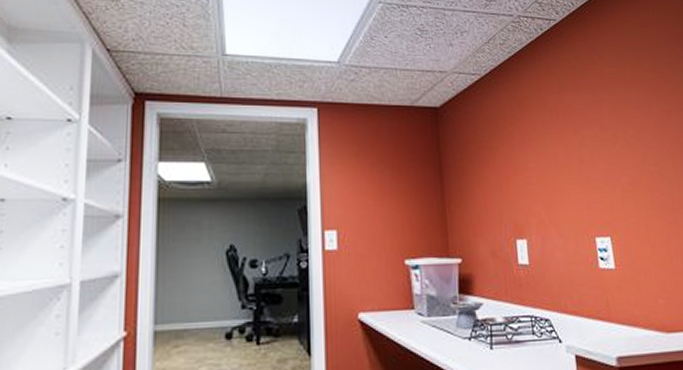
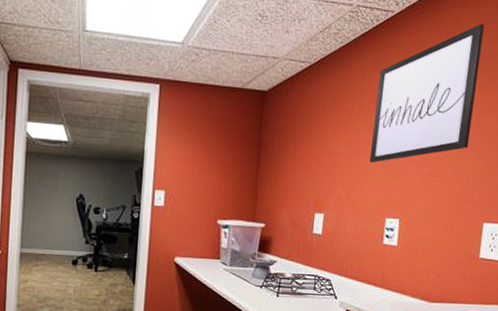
wall art: none [554,28,663,177] -> present [369,24,485,164]

